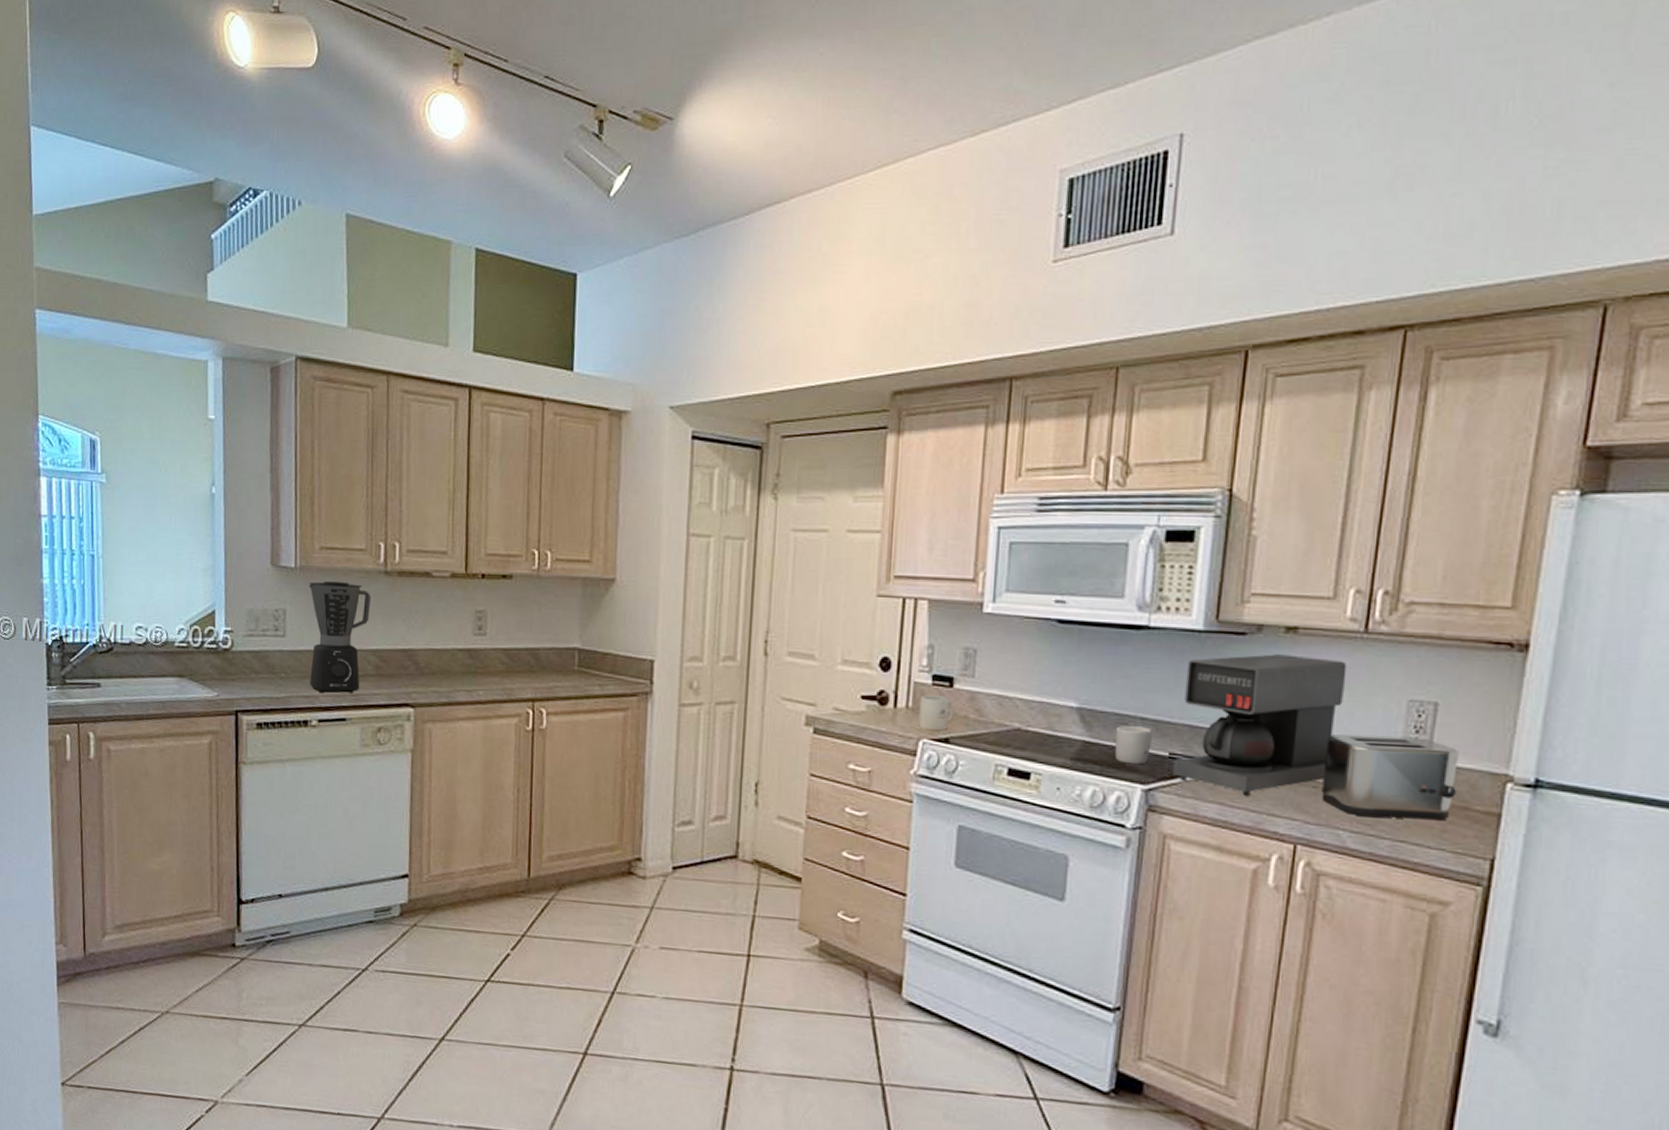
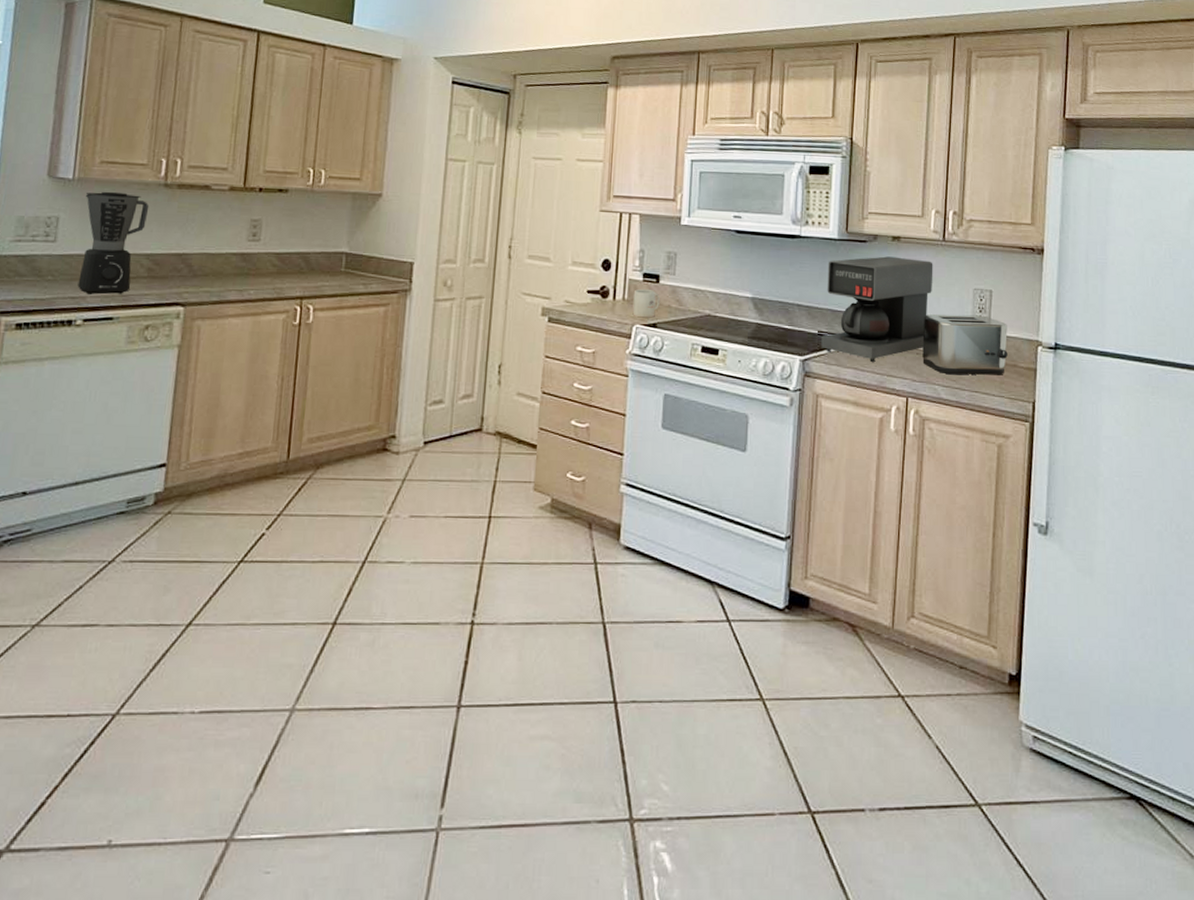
mug: present [1114,725,1152,765] -> none [779,311,806,341]

